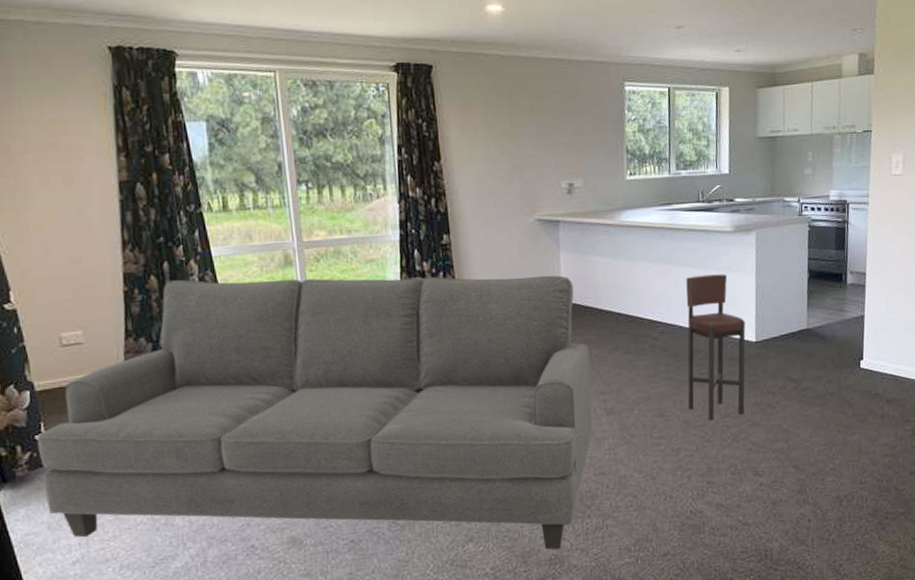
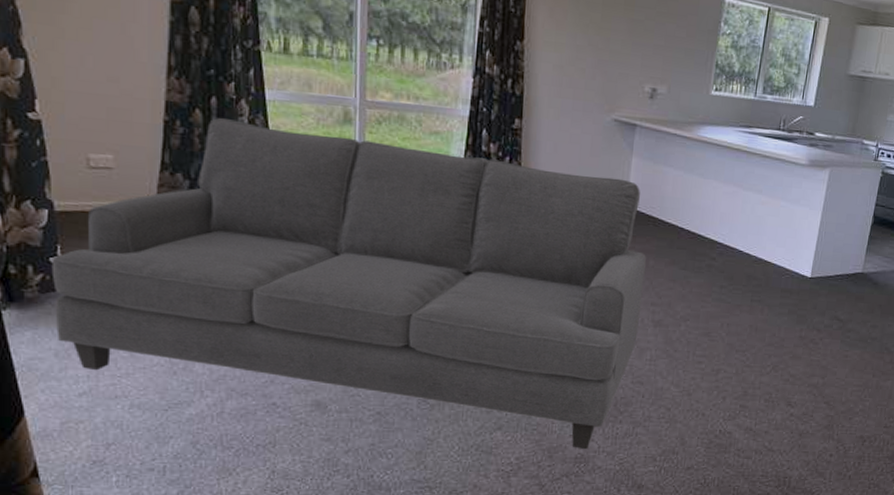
bar stool: present [686,274,746,421] -> none [734,203,804,347]

